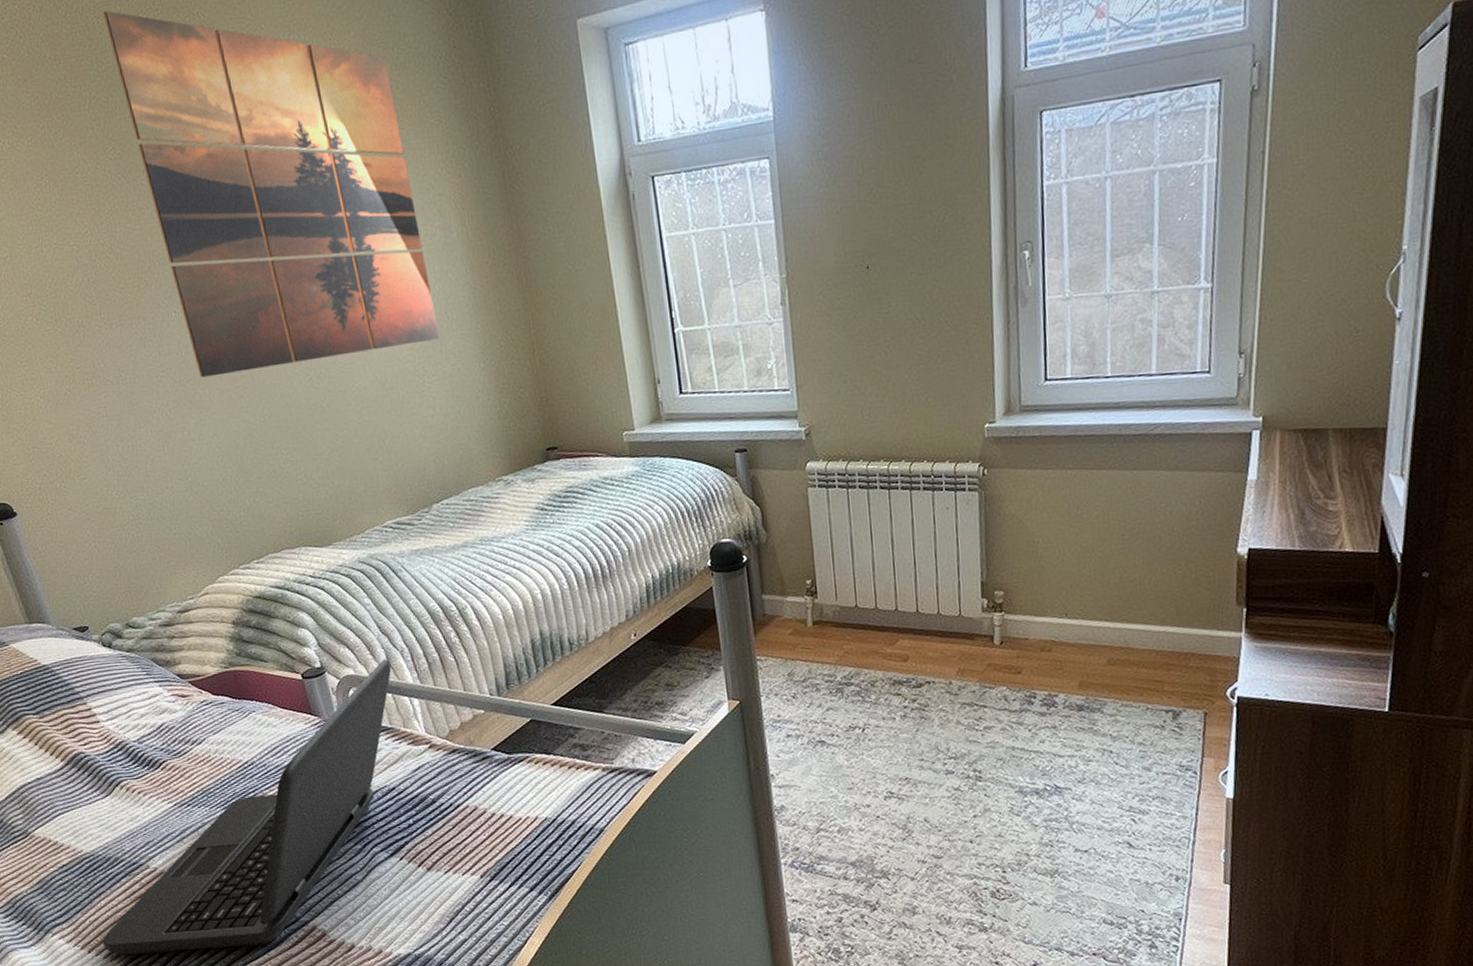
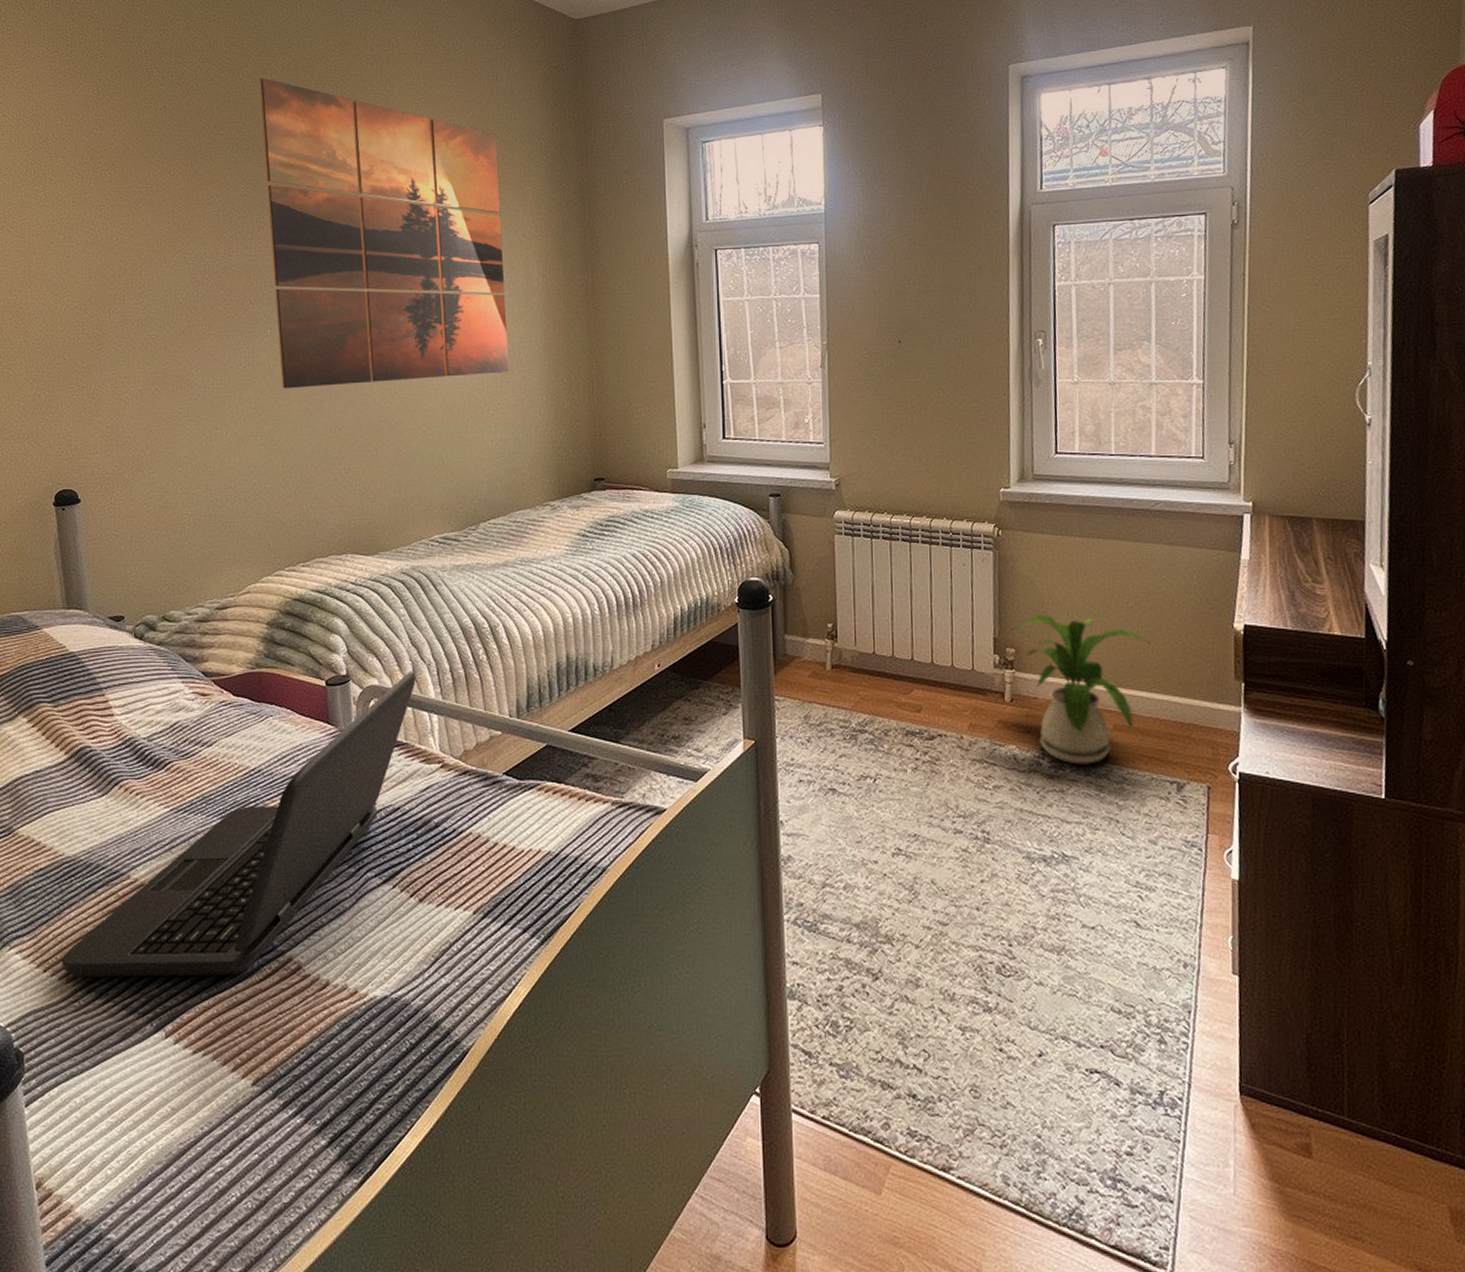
house plant: none [999,553,1149,701] -> present [1011,614,1152,765]

